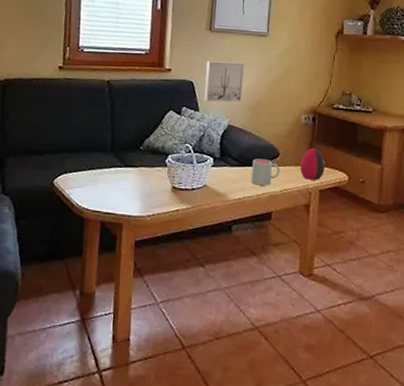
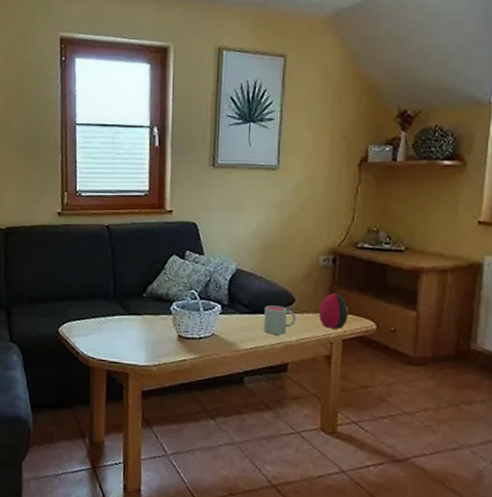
wall art: present [203,61,245,103] -> none [208,200,253,245]

